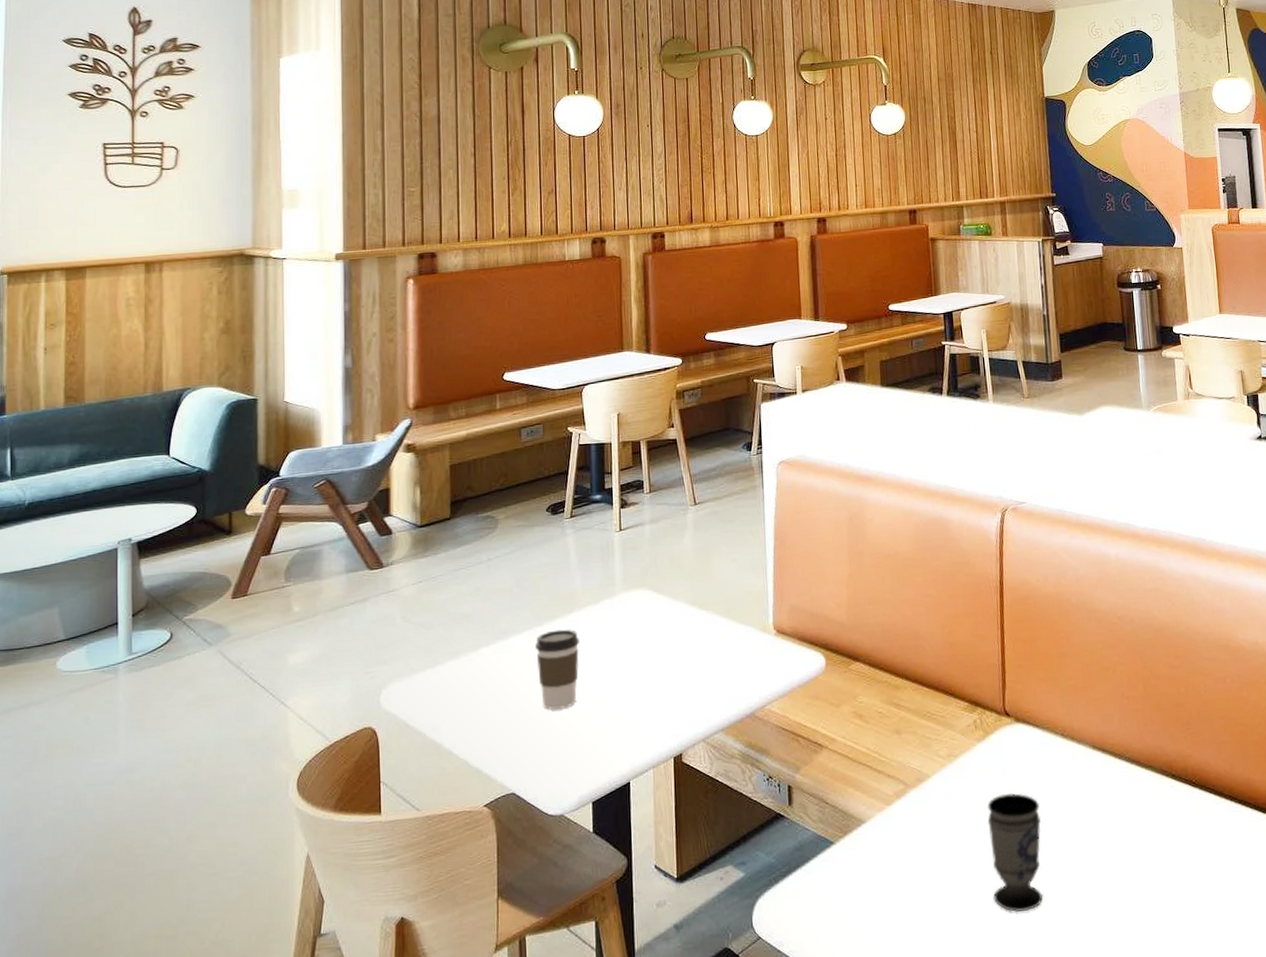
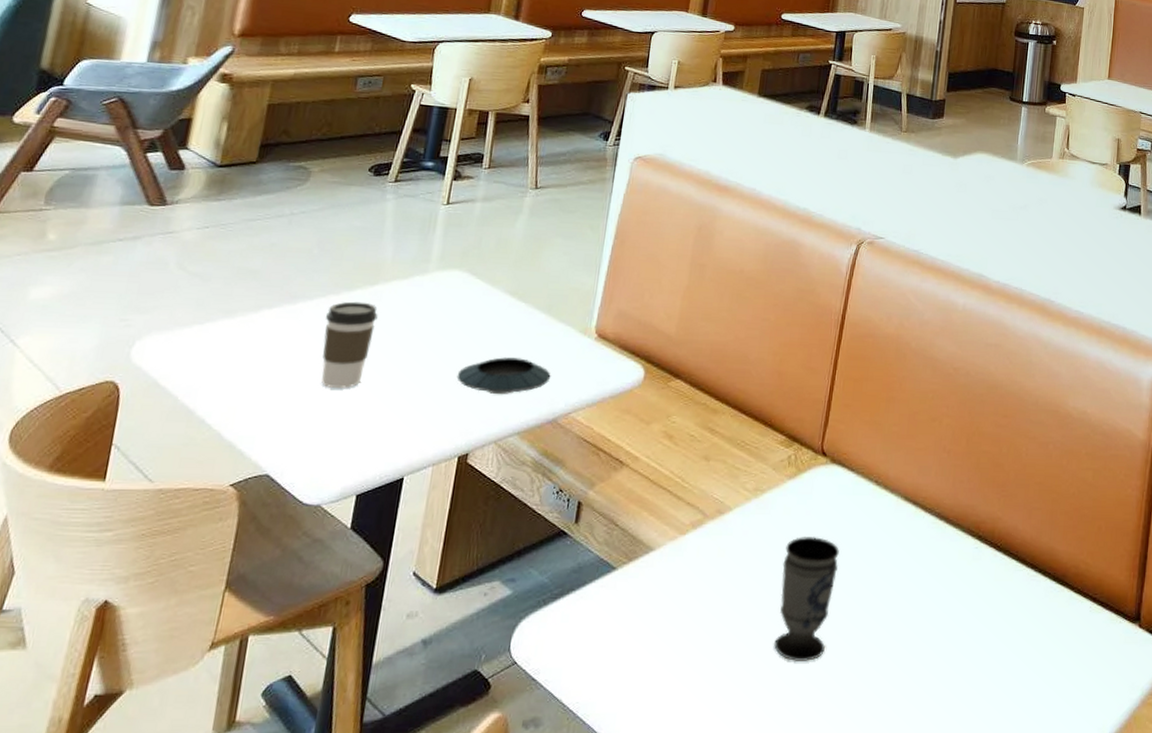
saucer: none [658,661,742,698] -> present [456,357,551,395]

